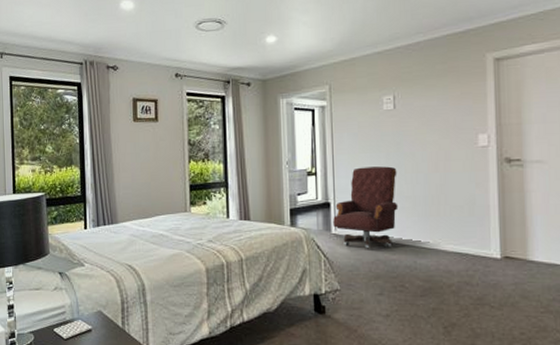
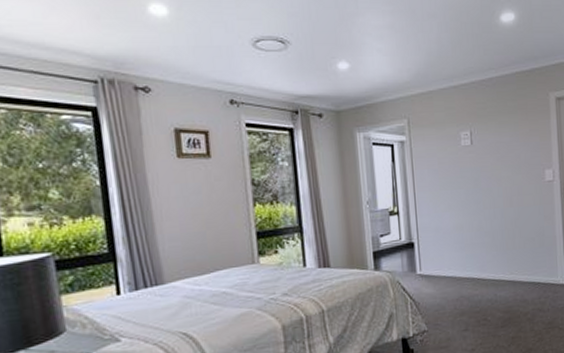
office chair: present [333,166,398,249] -> none [417,202,479,287]

